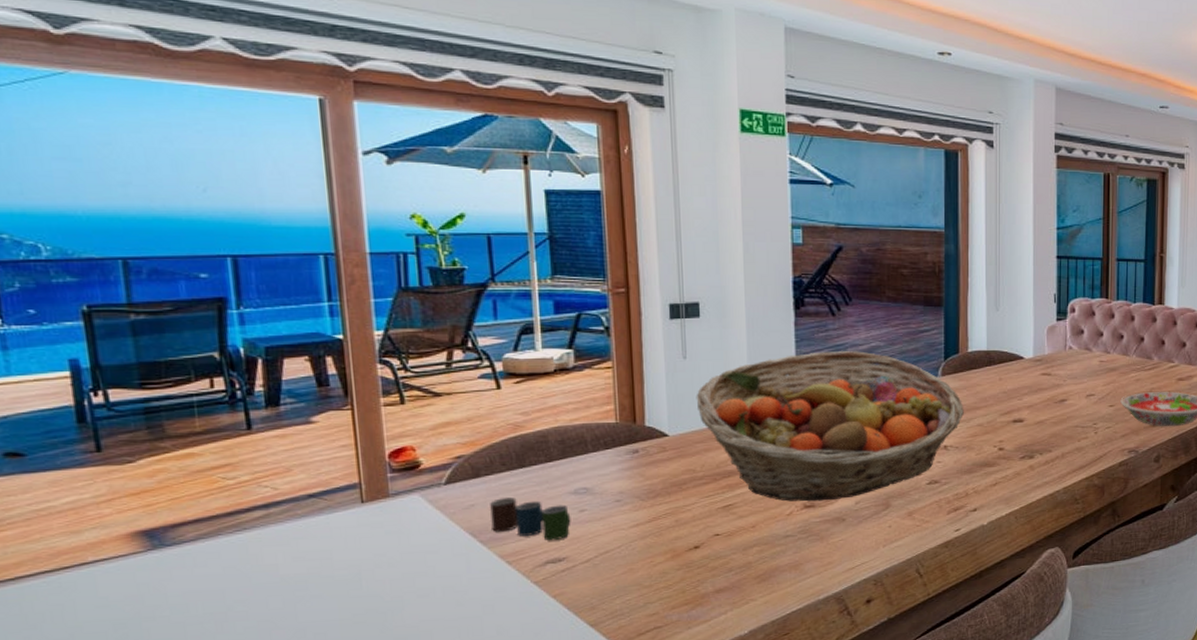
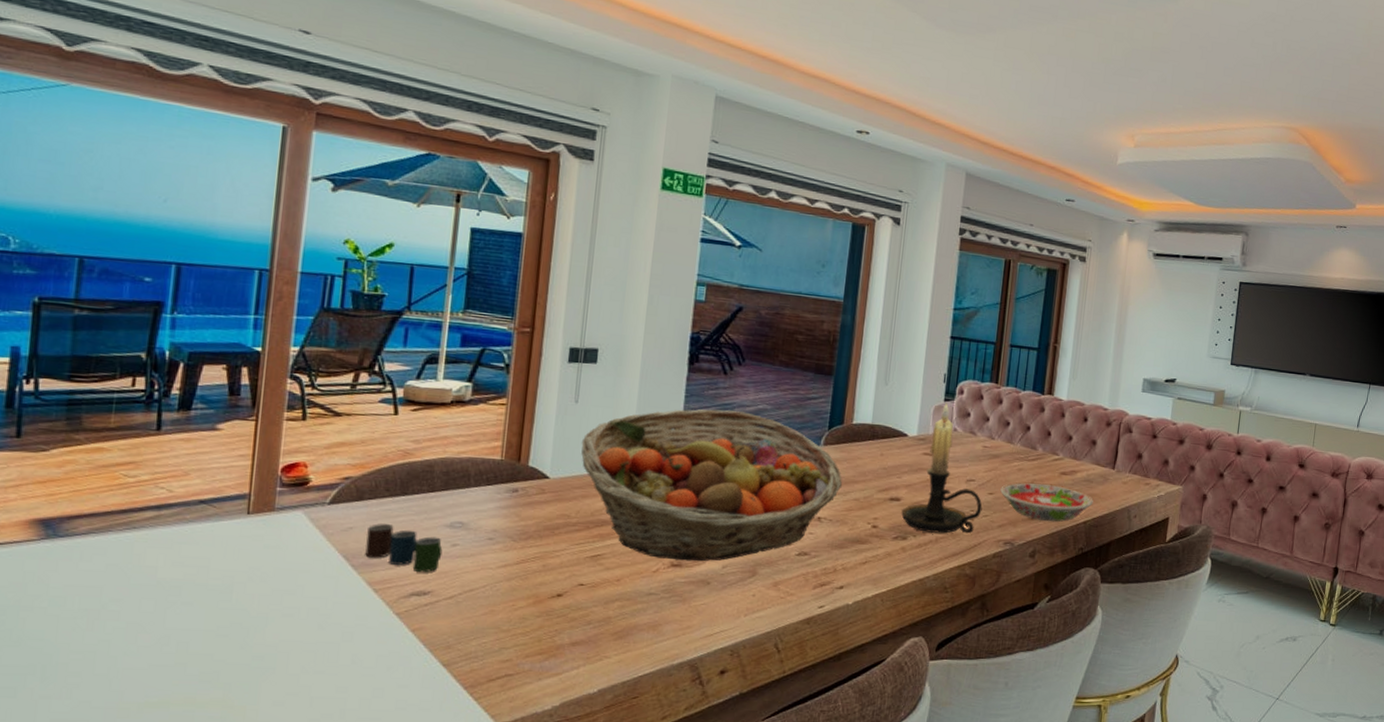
candle holder: none [1026,322,1104,449] -> present [901,403,983,534]

